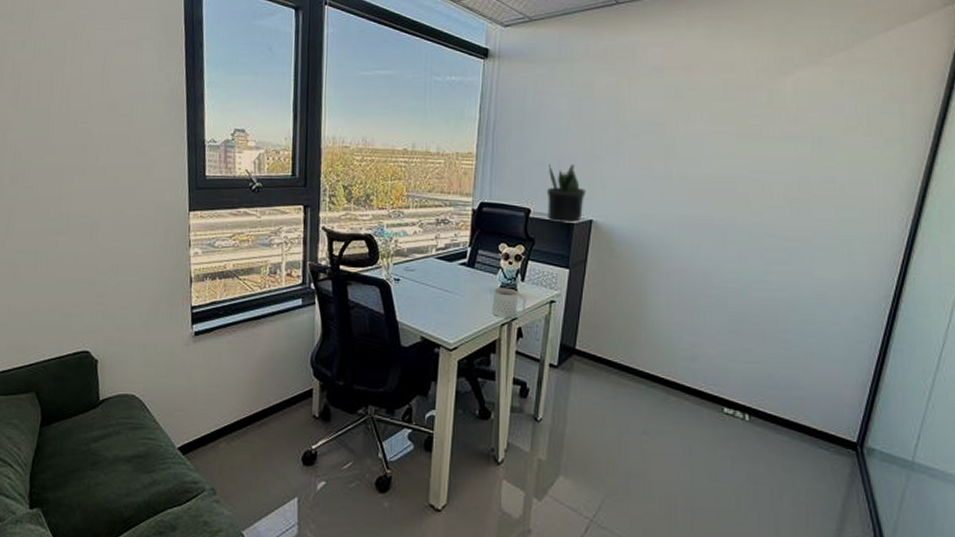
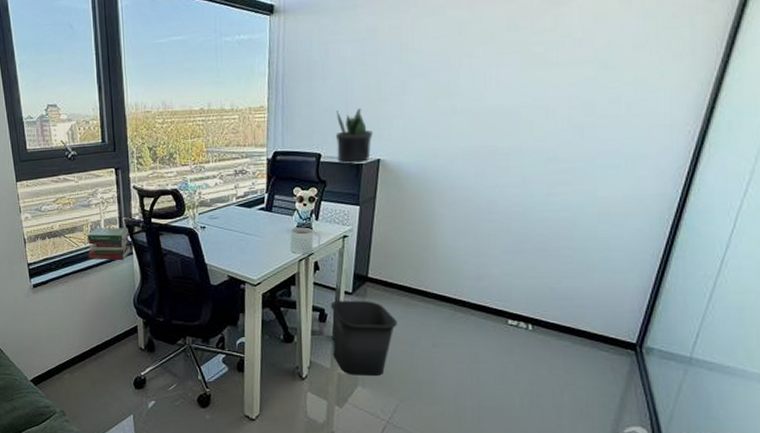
books: none [262,270,313,311] -> present [87,227,131,261]
waste bin: none [533,373,605,464] -> present [330,300,397,376]

